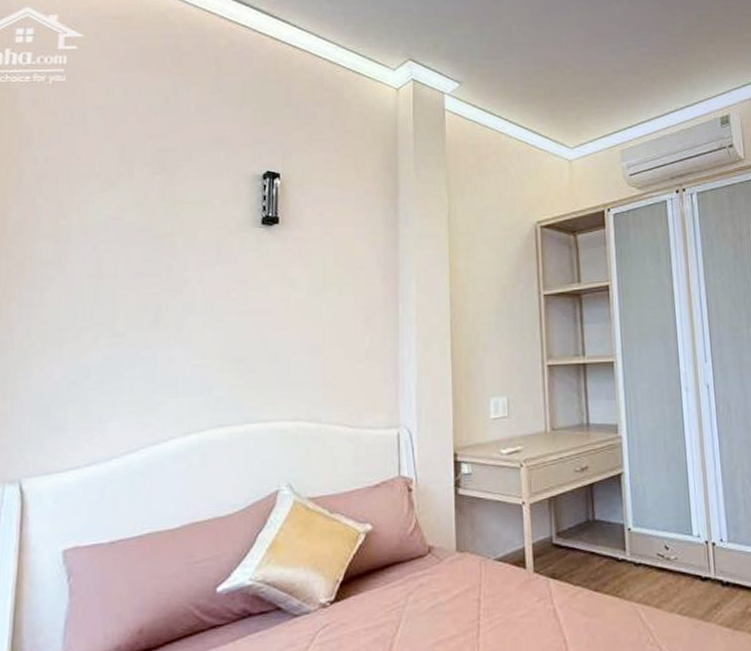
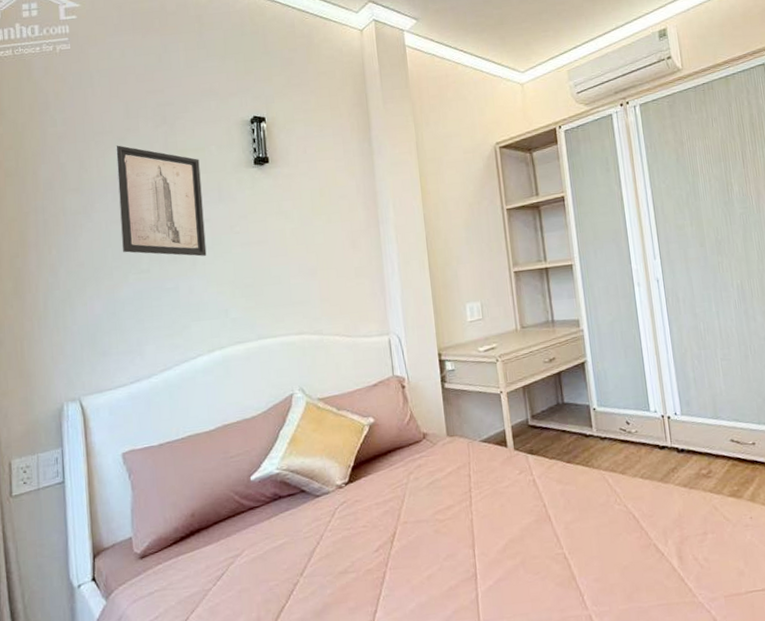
wall art: none [95,191,199,323] -> present [116,145,207,257]

